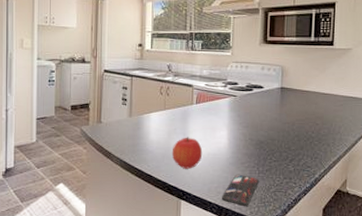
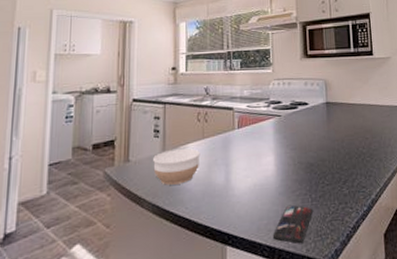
bowl: none [121,116,162,146] -> present [153,148,200,185]
fruit: present [171,137,203,169] -> none [213,167,249,206]

